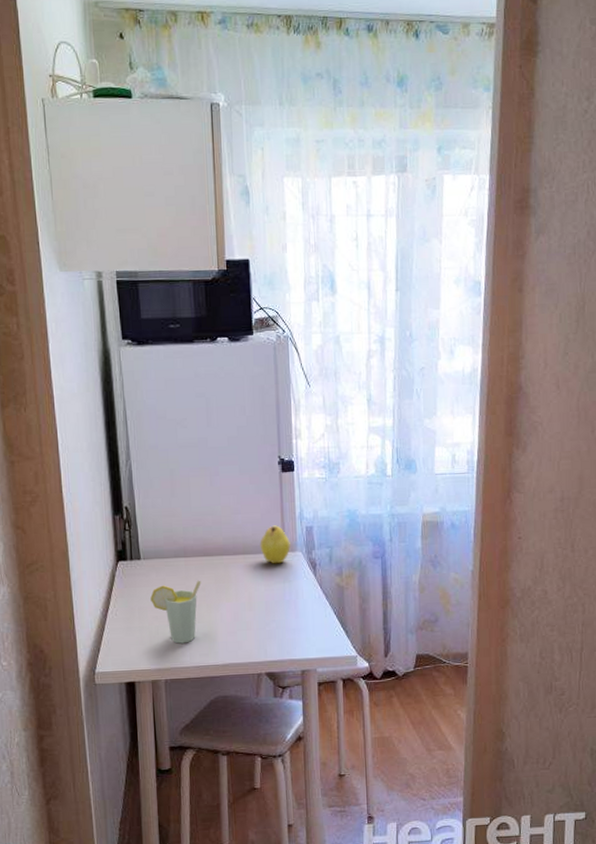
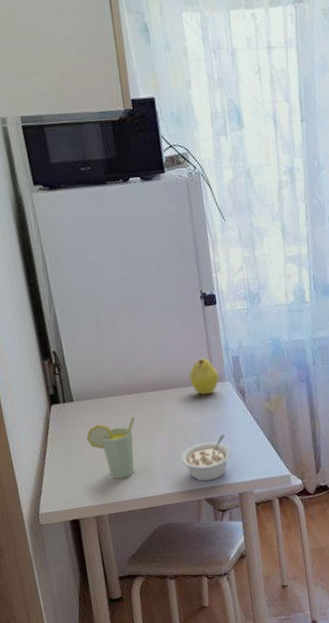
legume: none [244,607,298,655] -> present [180,434,232,482]

